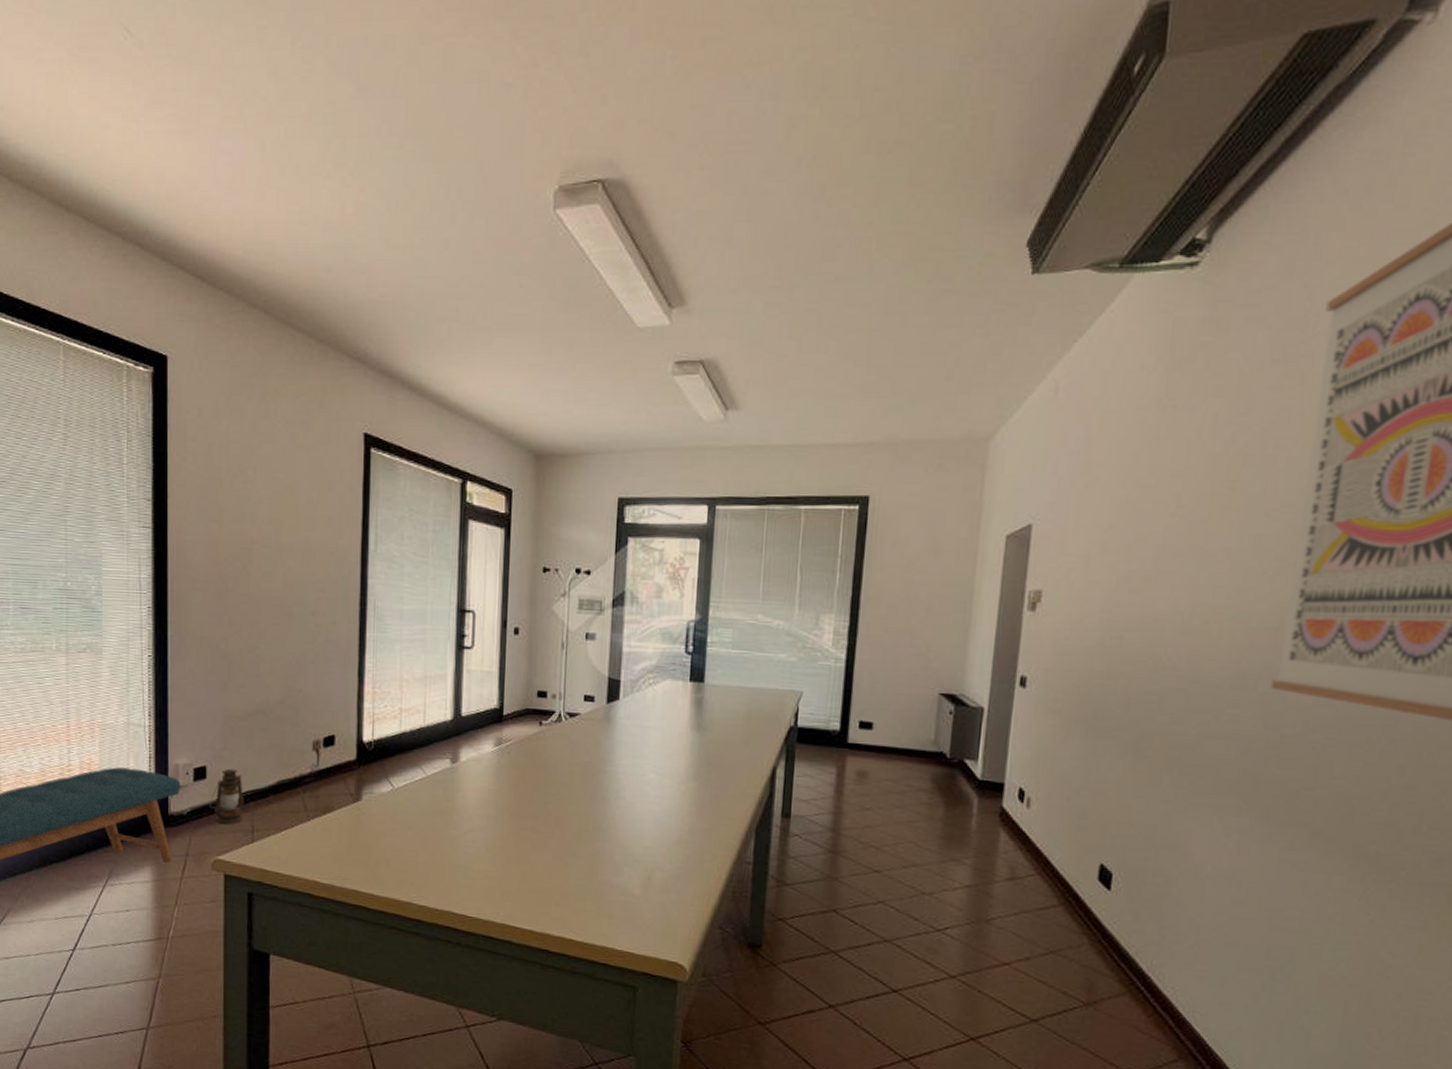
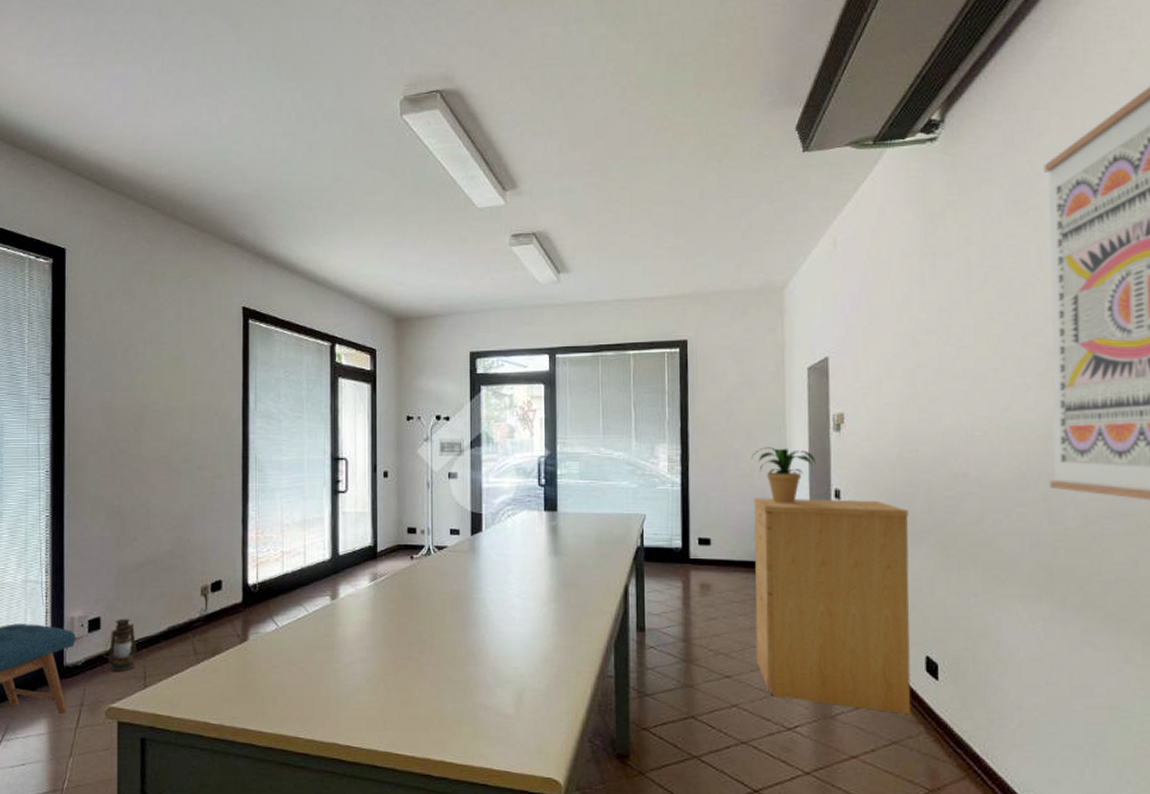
filing cabinet: none [910,680,1103,923] -> present [754,498,911,714]
potted plant: none [927,624,1003,689] -> present [750,447,816,503]

